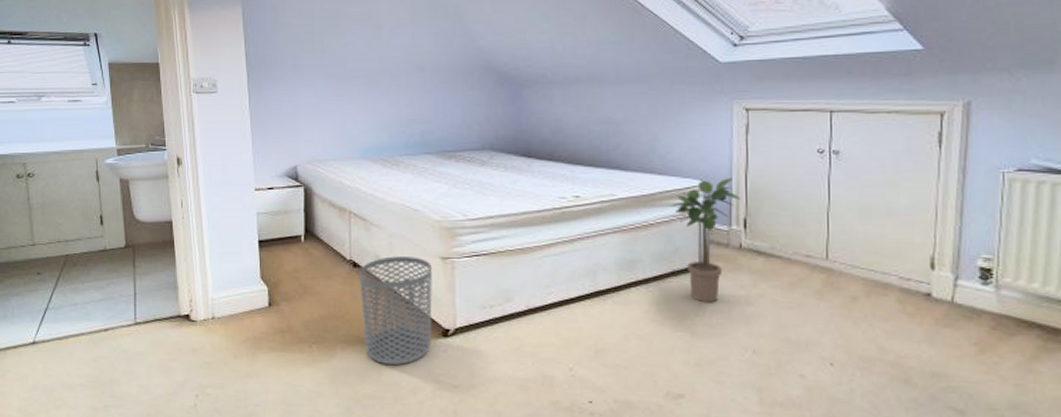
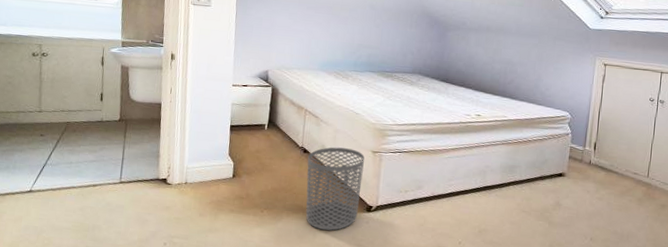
potted plant: present [671,178,741,303] -> none [545,112,594,202]

